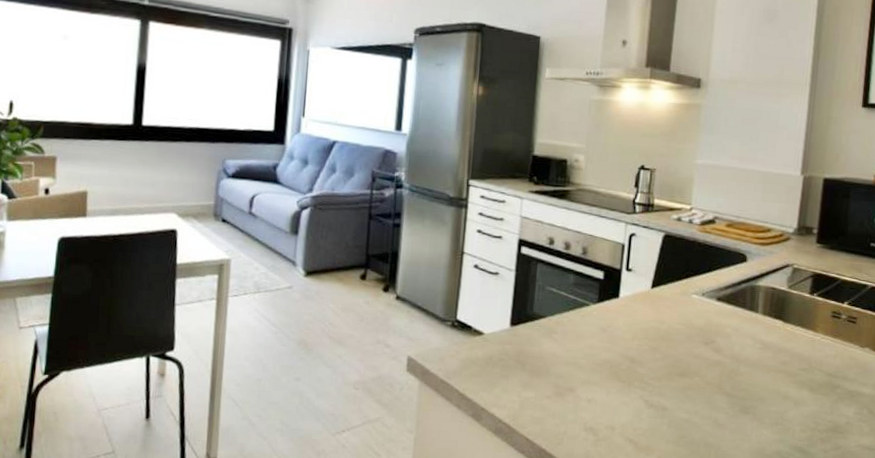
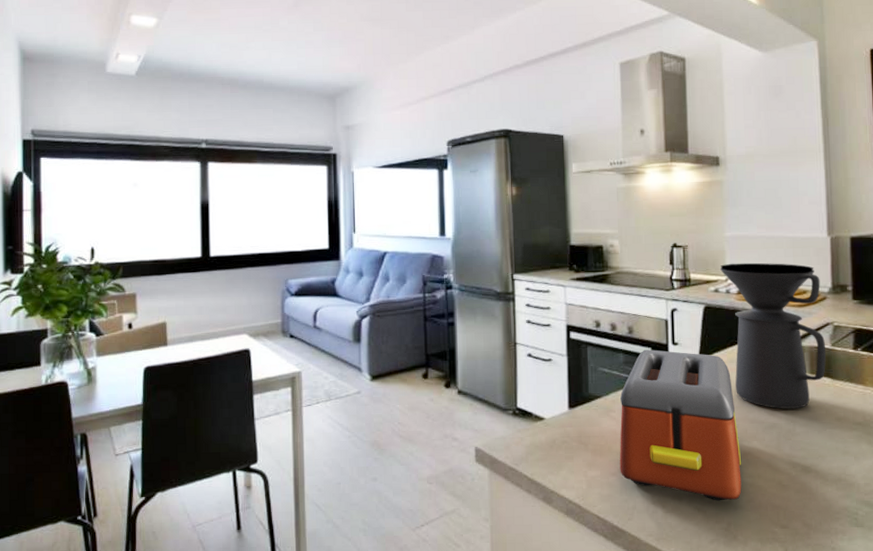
toaster: none [555,273,682,434] -> present [619,349,742,501]
coffee maker: none [684,192,787,349] -> present [720,262,826,410]

